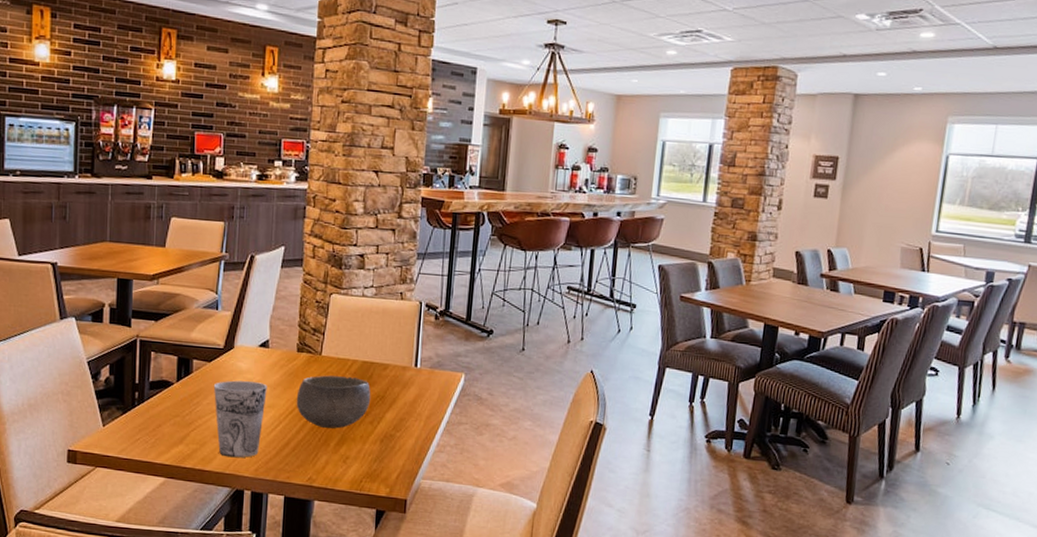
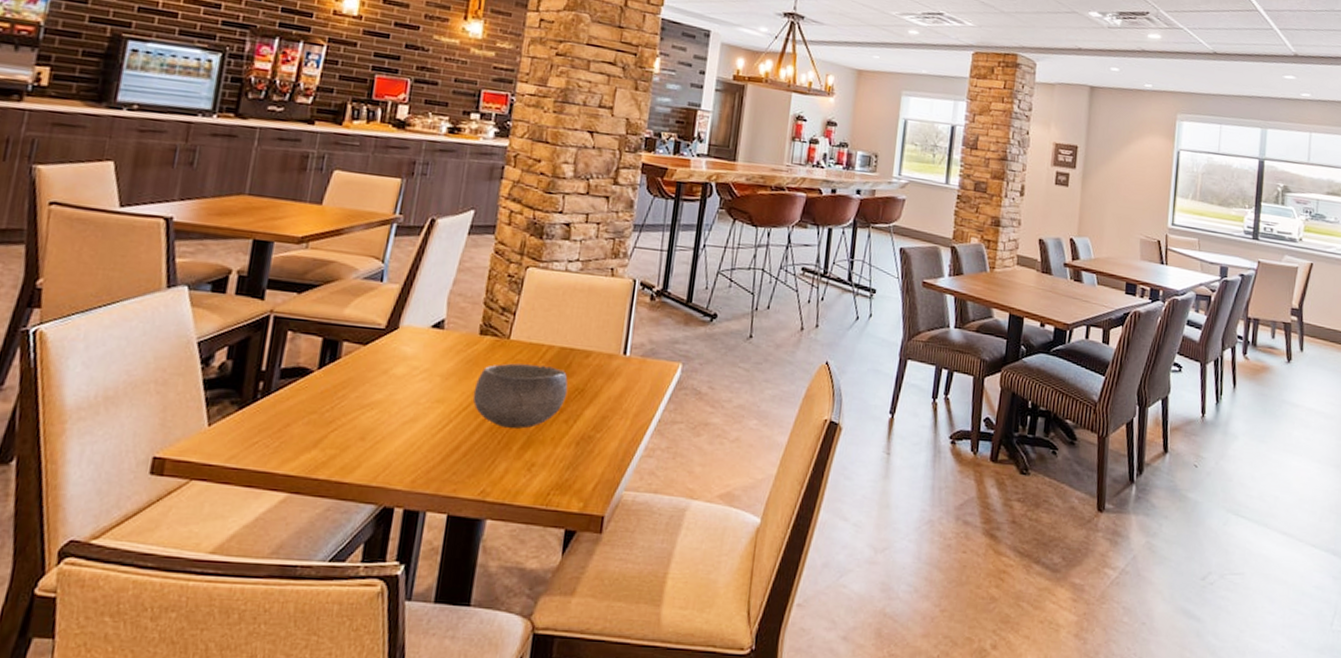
cup: present [213,380,267,458] -> none [365,368,438,467]

